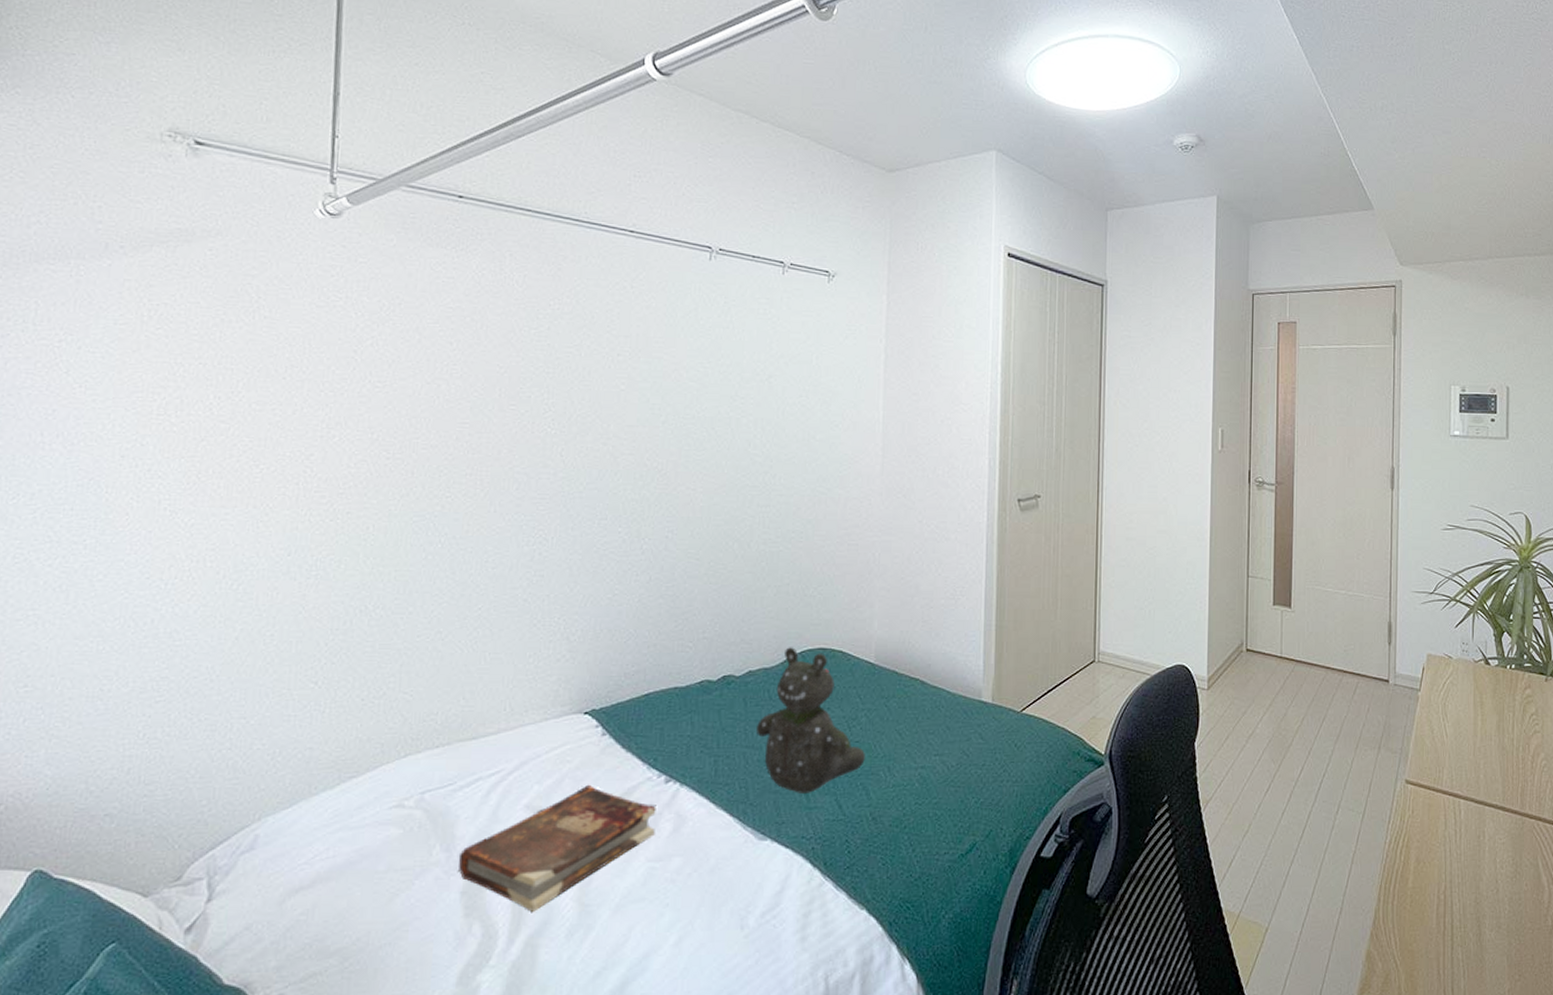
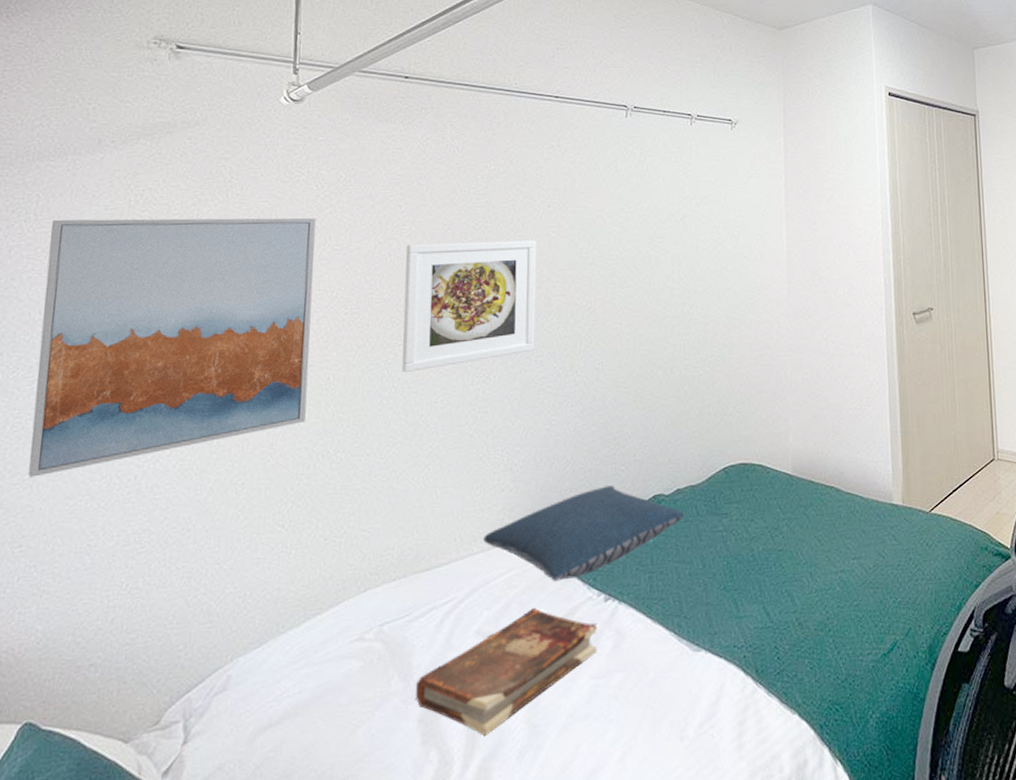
wall art: none [33,331,355,614] -> present [28,217,316,477]
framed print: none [450,387,604,527] -> present [402,241,537,372]
pillow: none [536,663,756,759] -> present [483,485,684,581]
teddy bear: present [755,647,865,793] -> none [686,464,788,604]

